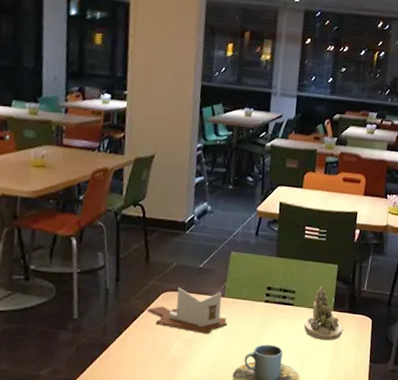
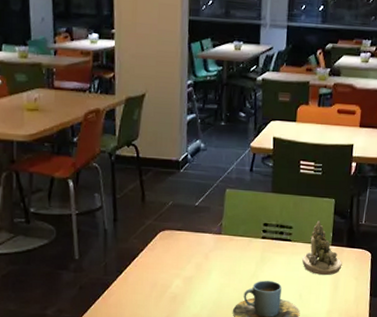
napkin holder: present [147,287,228,335] -> none [146,225,226,272]

